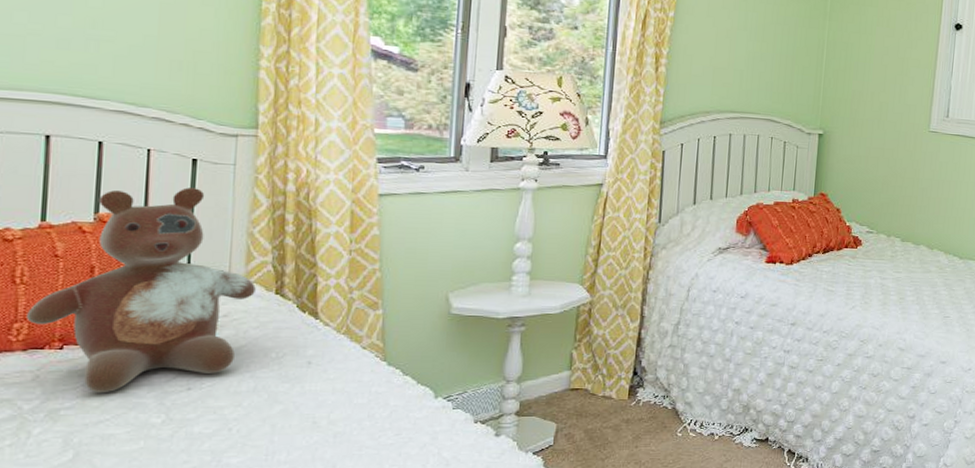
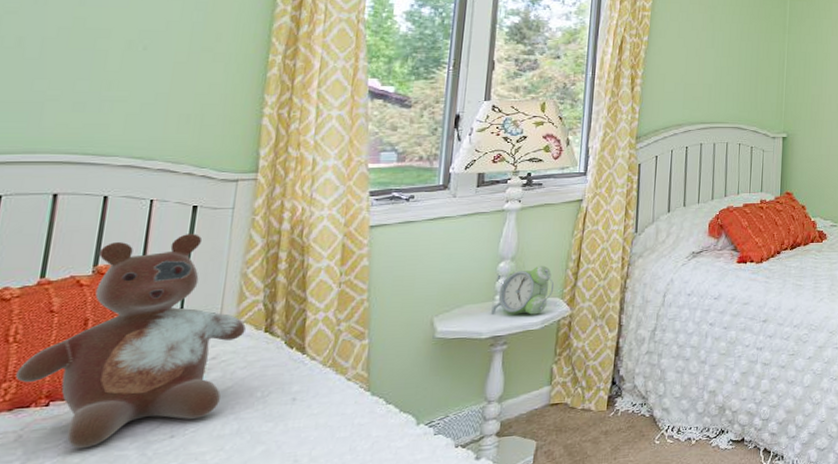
alarm clock: none [508,249,574,299] -> present [491,265,555,315]

